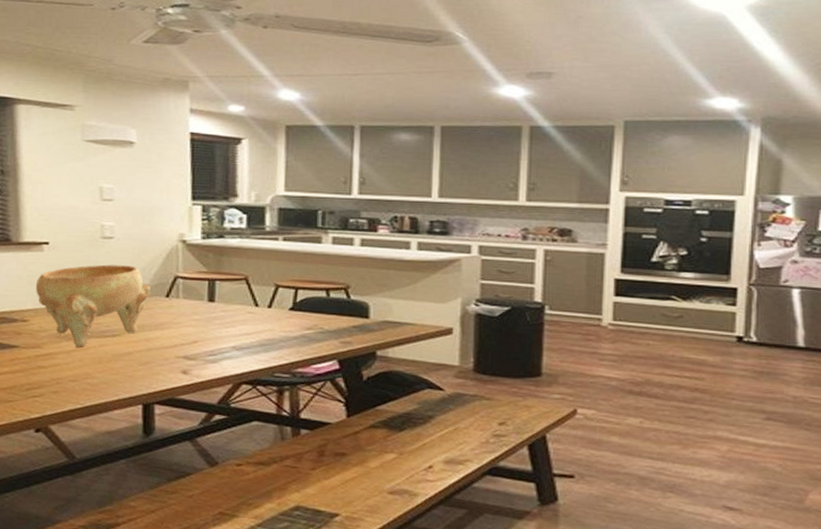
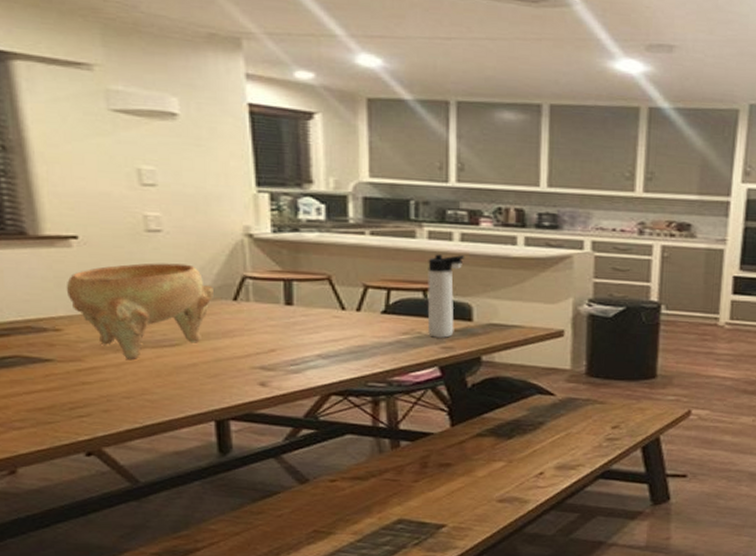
thermos bottle: none [329,257,364,333] -> present [427,254,465,338]

